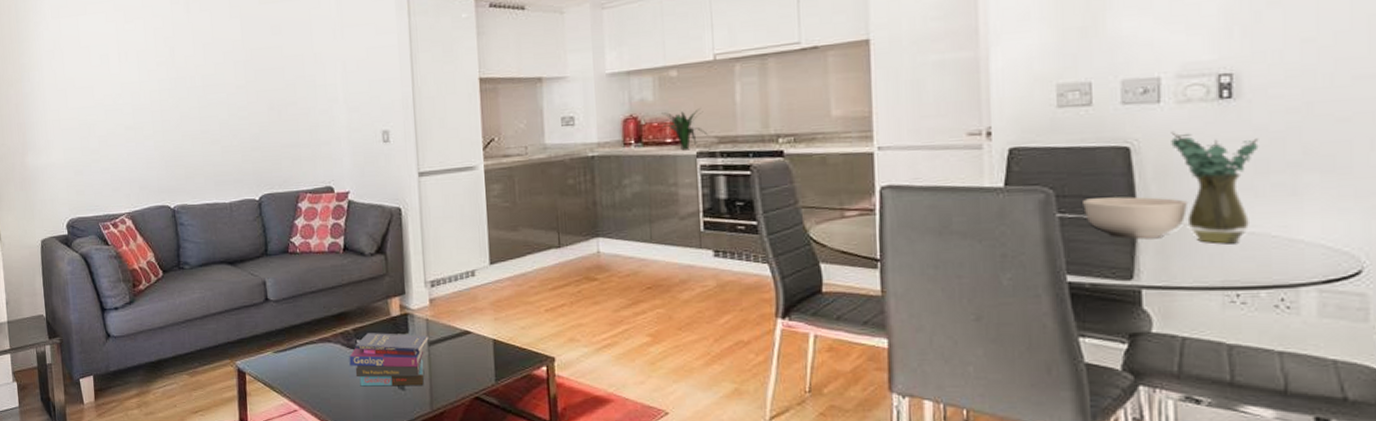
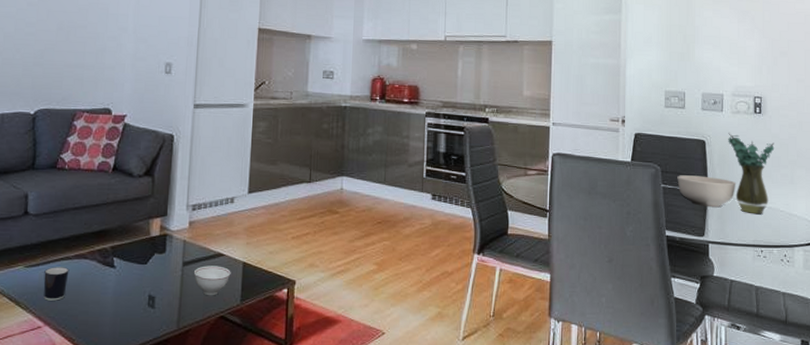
mug: none [292,351,316,385] -> present [43,267,69,301]
books: present [349,333,429,387] -> none [103,251,184,305]
bowl: none [440,344,481,377] -> present [193,265,231,296]
plant: present [658,108,708,149] -> none [398,77,435,109]

